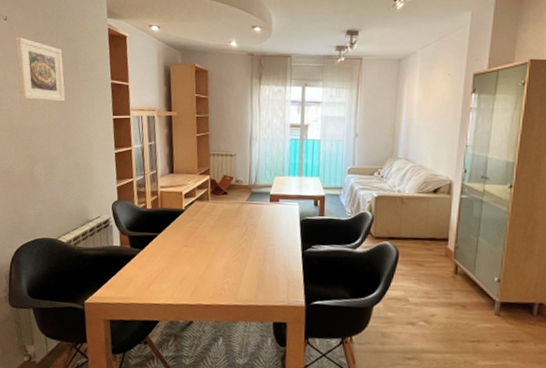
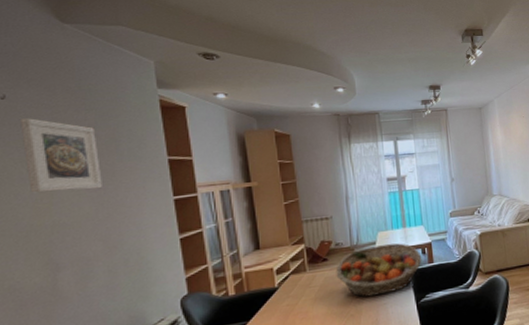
fruit basket: none [233,189,314,236] -> present [336,243,422,298]

